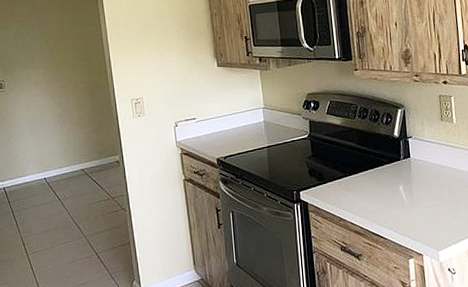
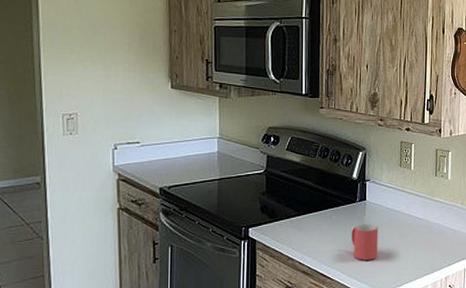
mug: none [399,180,429,218] -> present [351,223,378,260]

